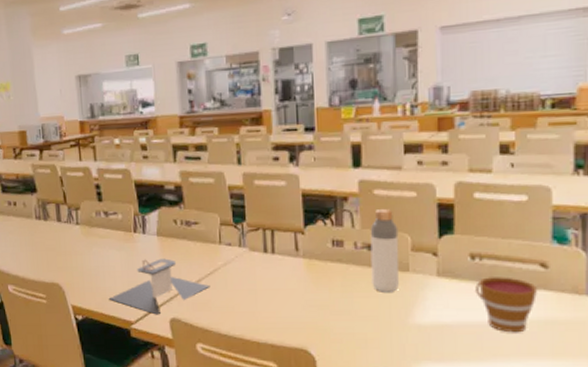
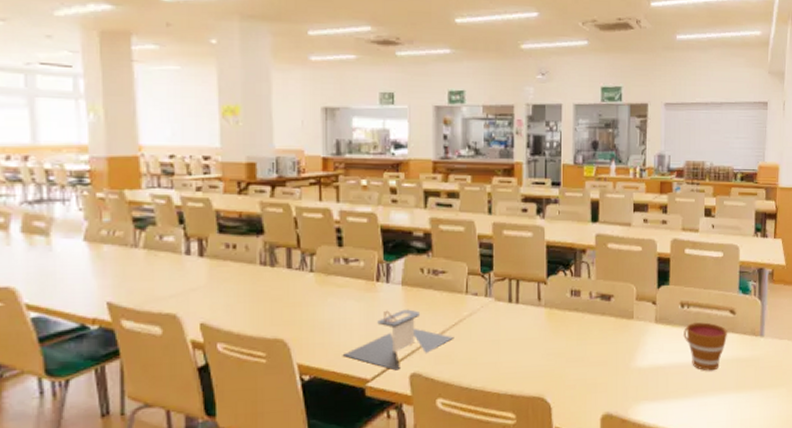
bottle: present [370,208,400,292] -> none [603,260,626,339]

